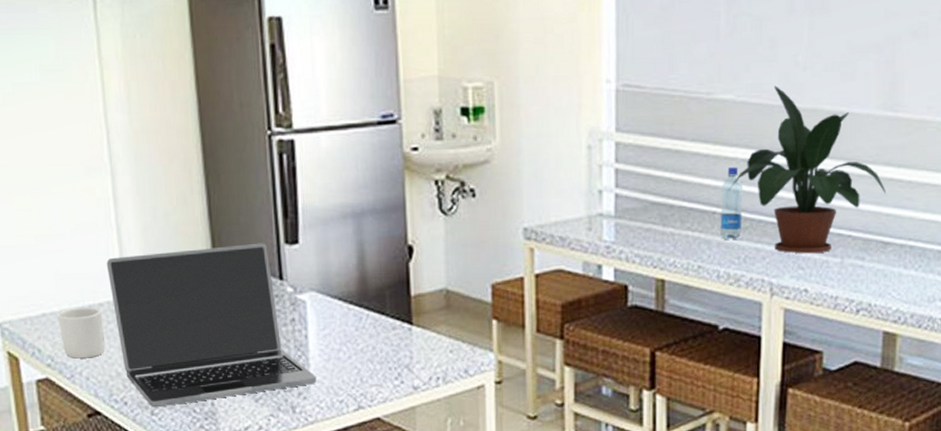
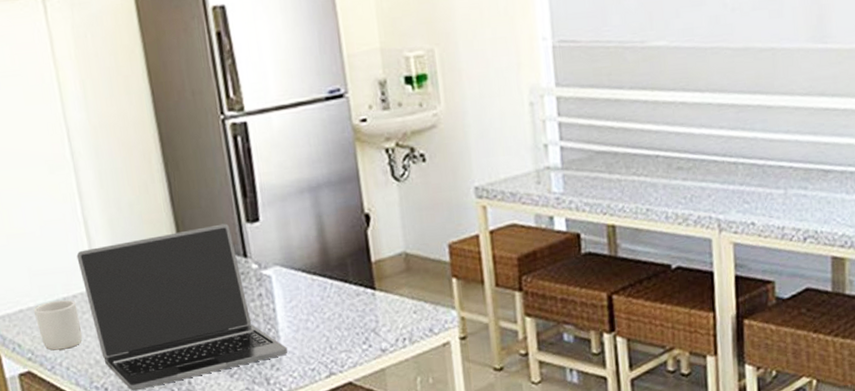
bottle: present [720,166,743,241] -> none [662,110,686,182]
potted plant: present [729,85,887,254] -> none [670,28,823,189]

